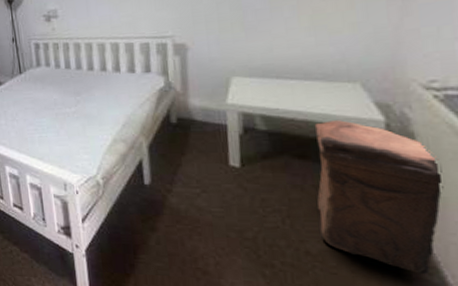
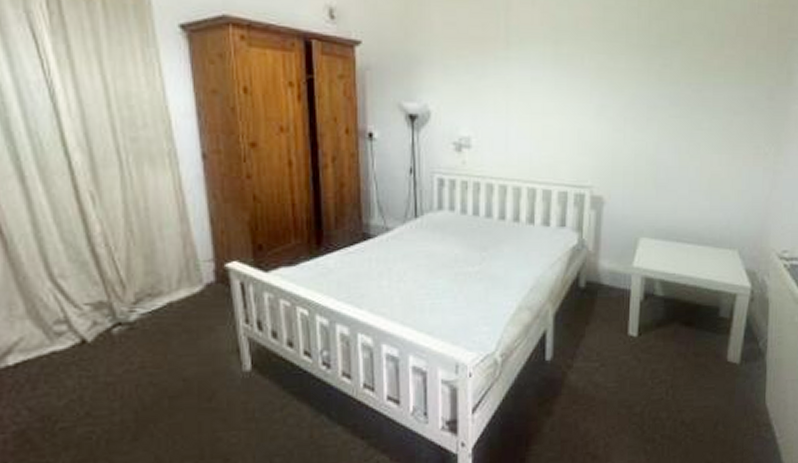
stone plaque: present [314,120,444,275] -> none [694,286,783,433]

